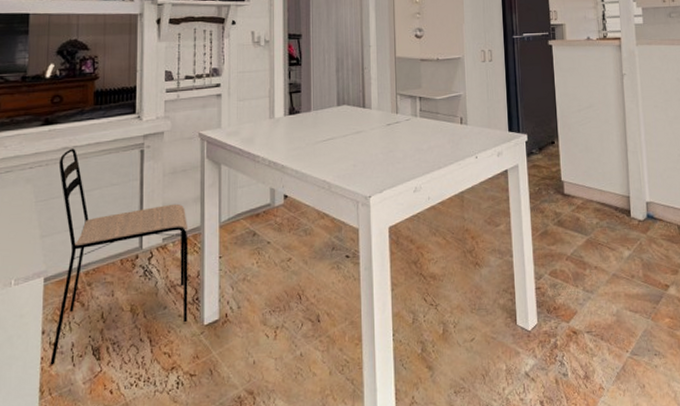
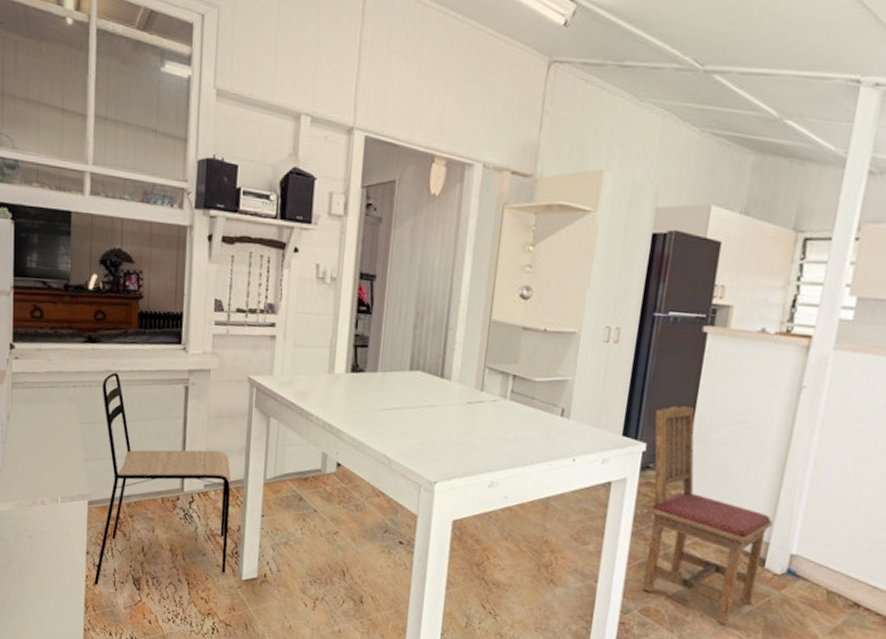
dining chair: none [528,101,630,272] -> present [642,405,773,625]

